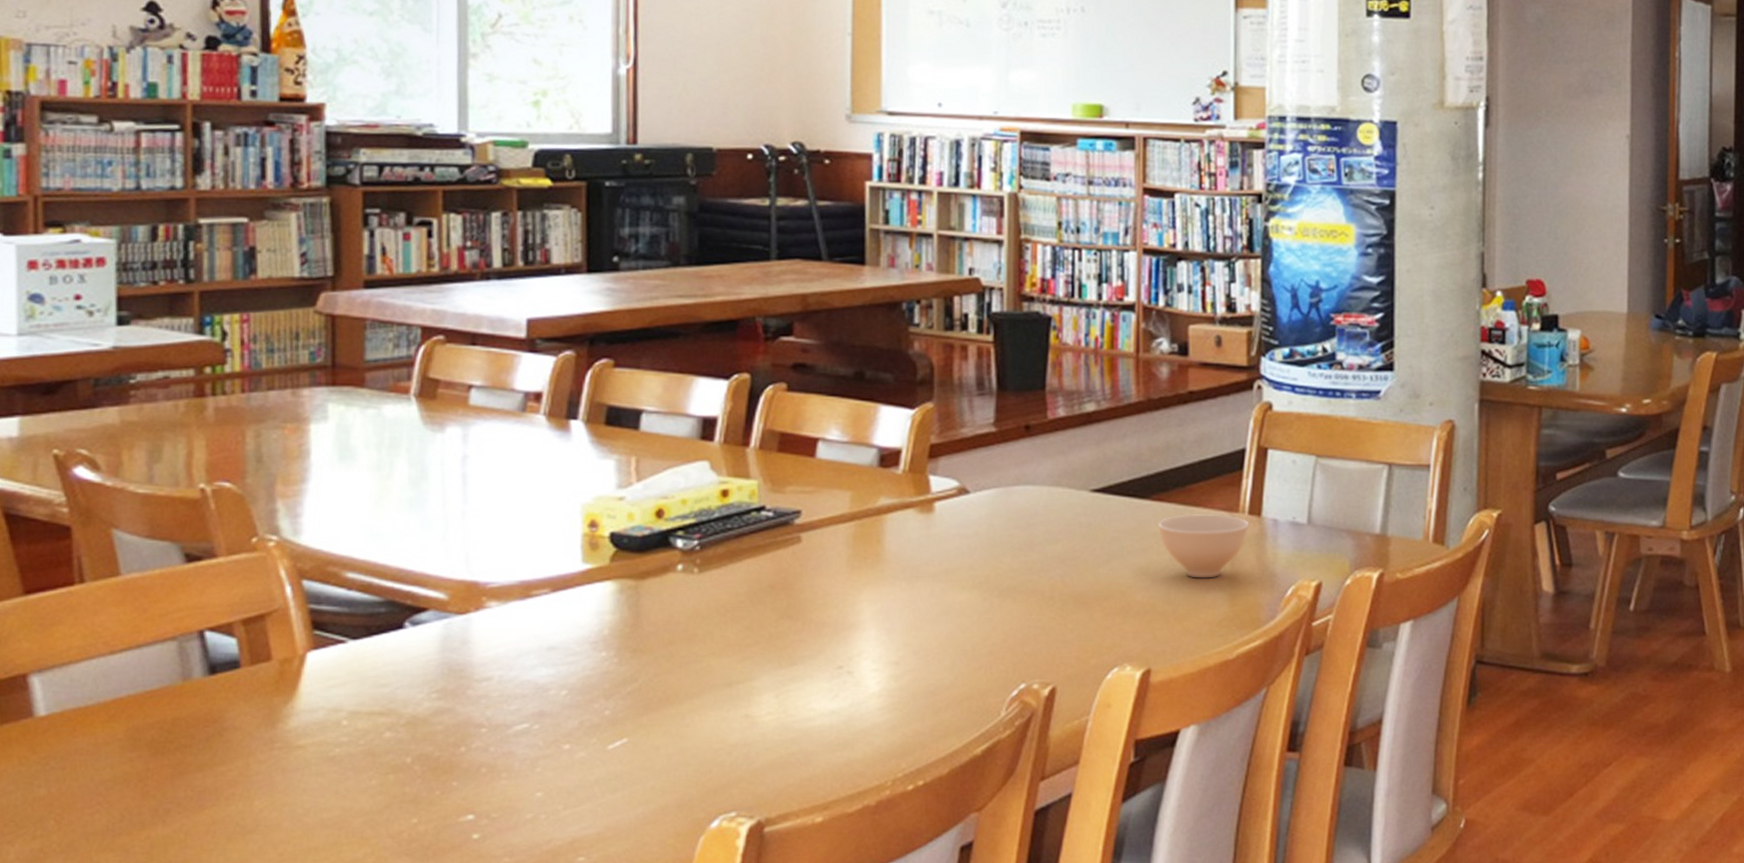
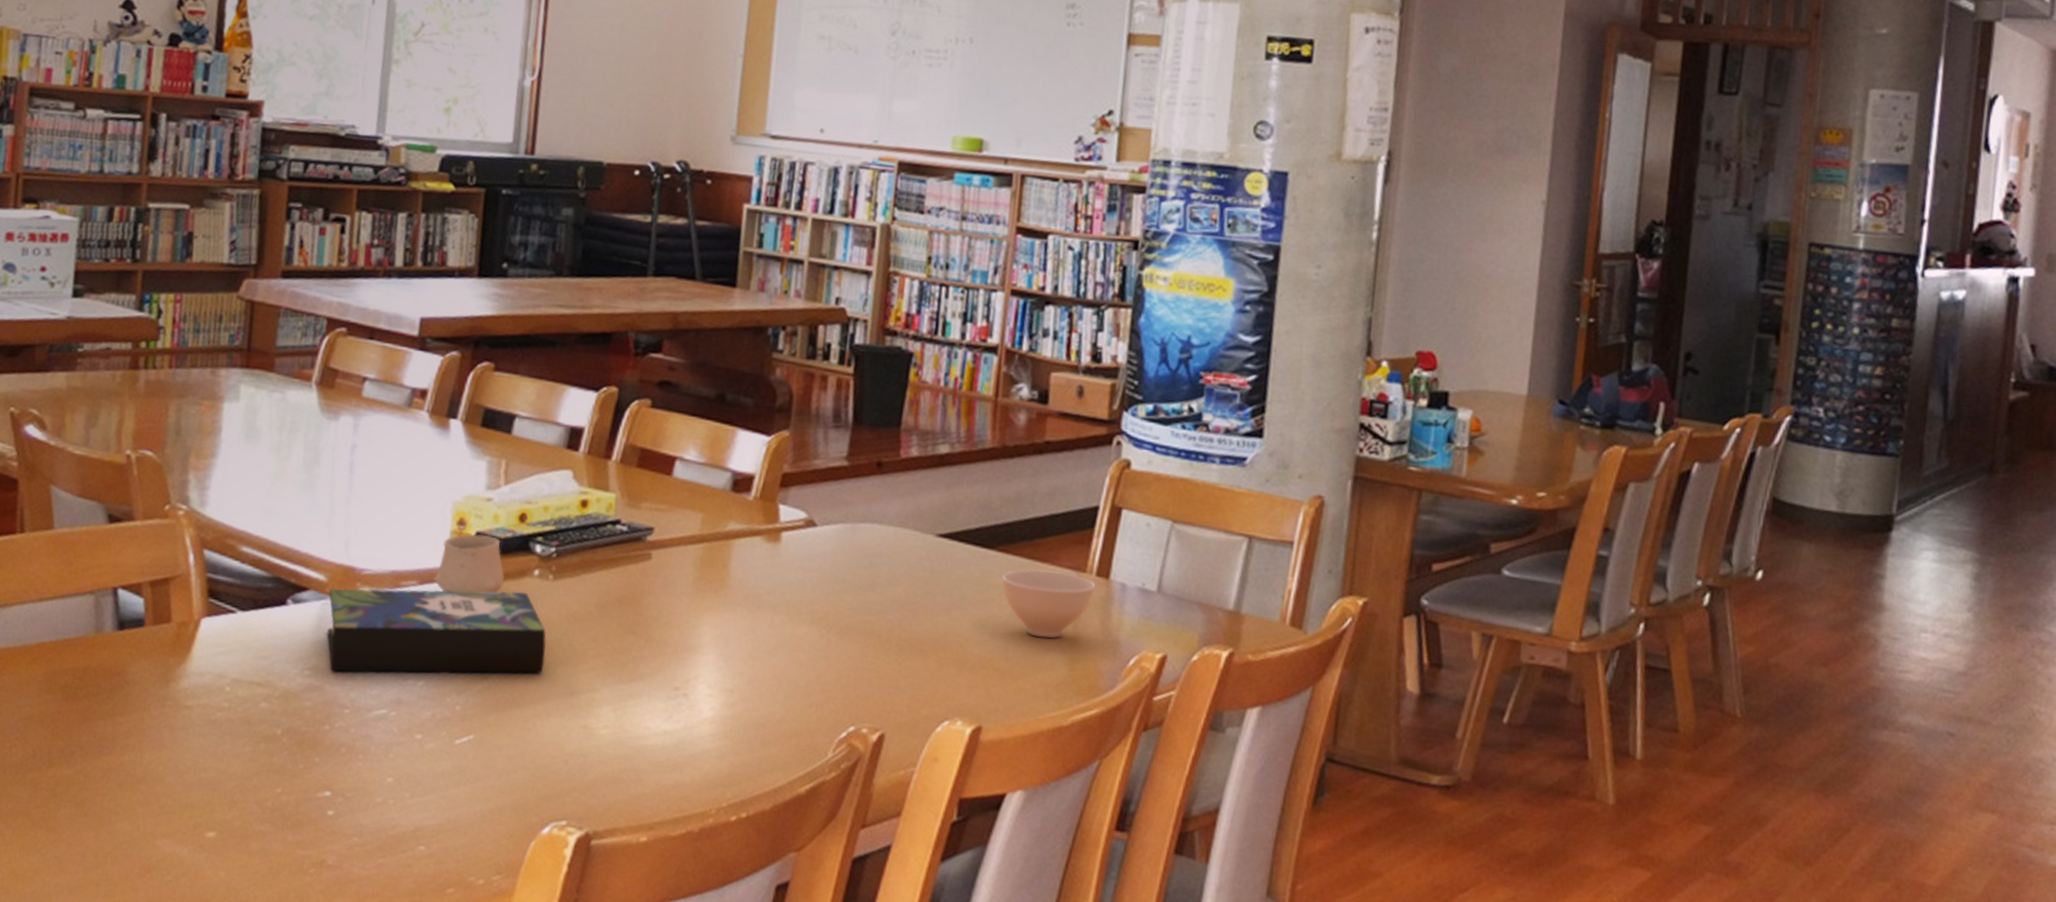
book: none [451,588,698,692] -> present [327,588,547,674]
cup: none [568,534,645,597] -> present [434,534,504,593]

